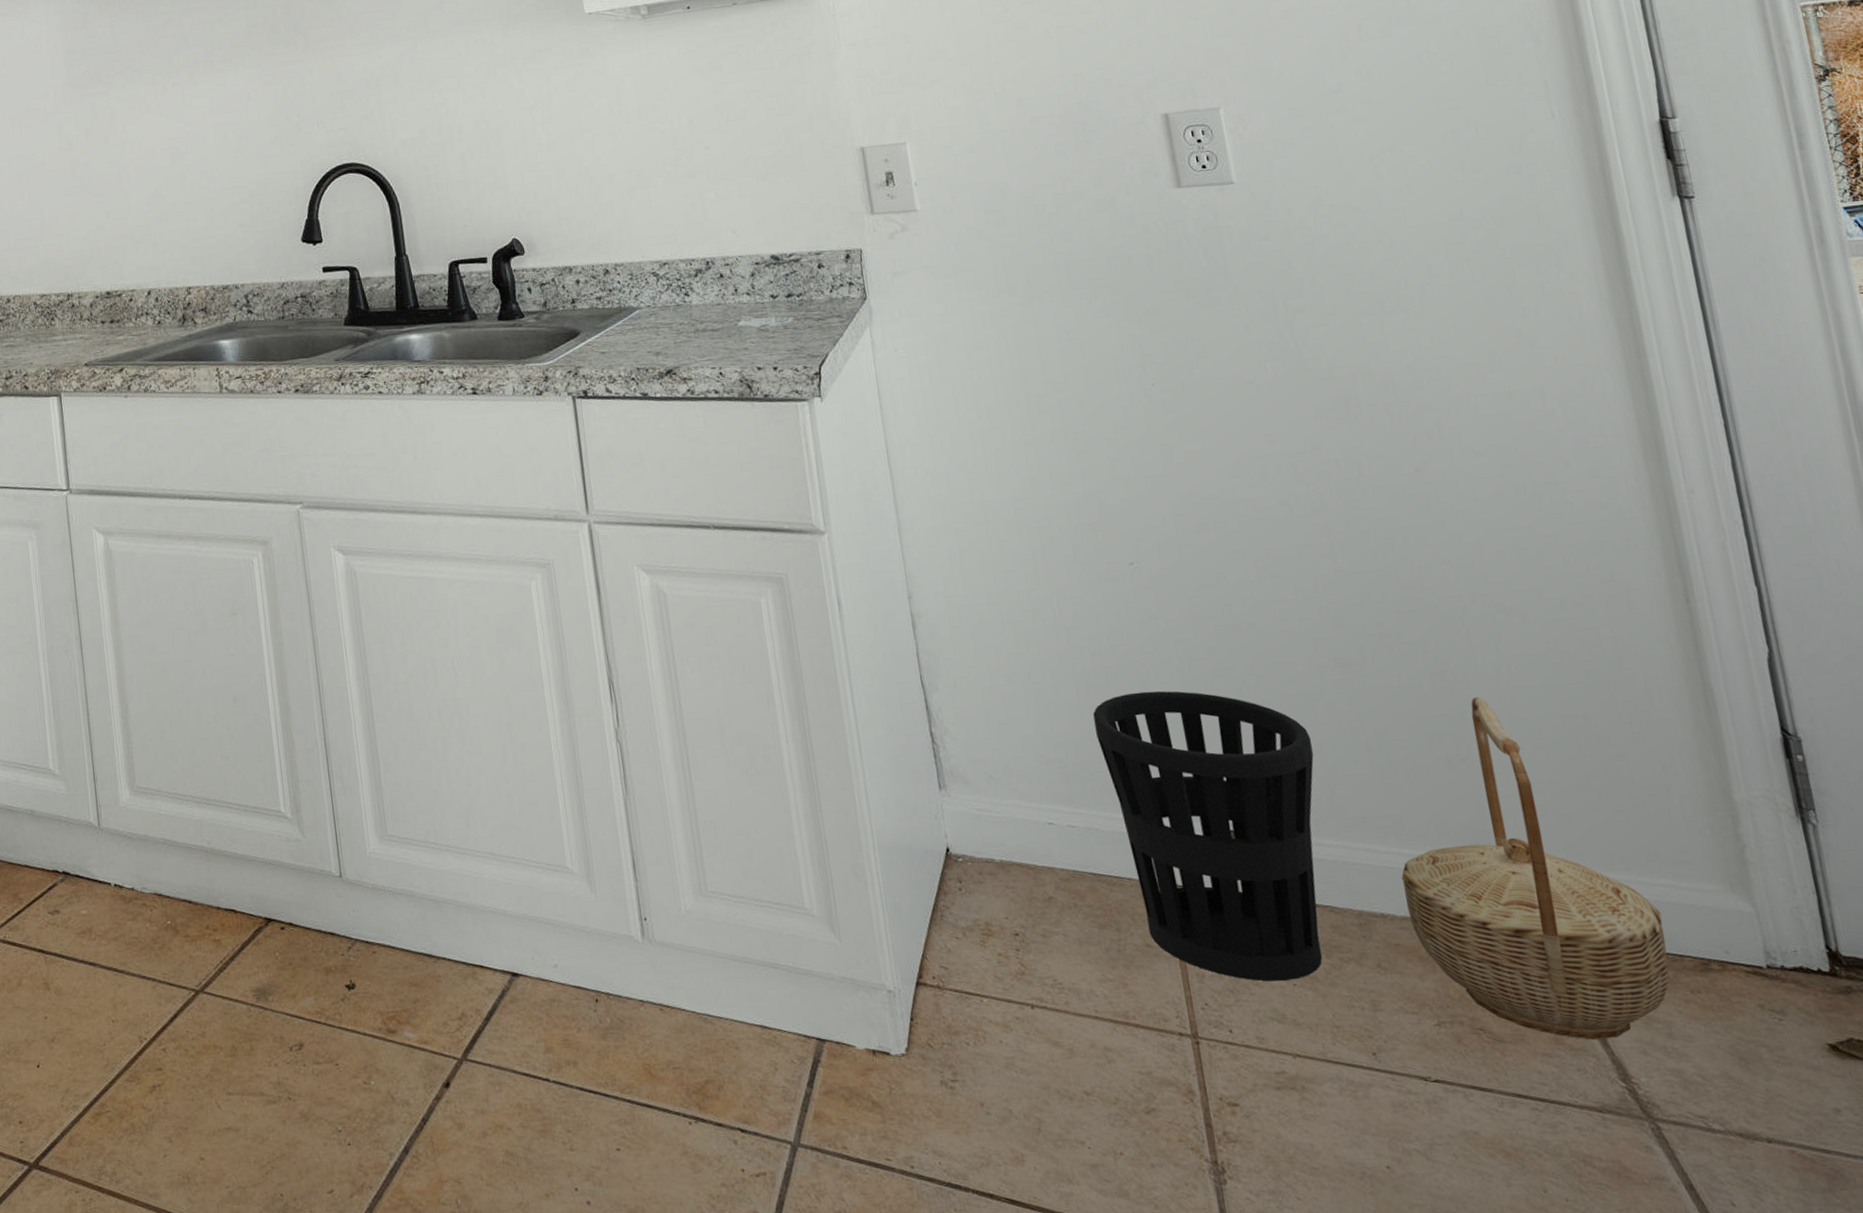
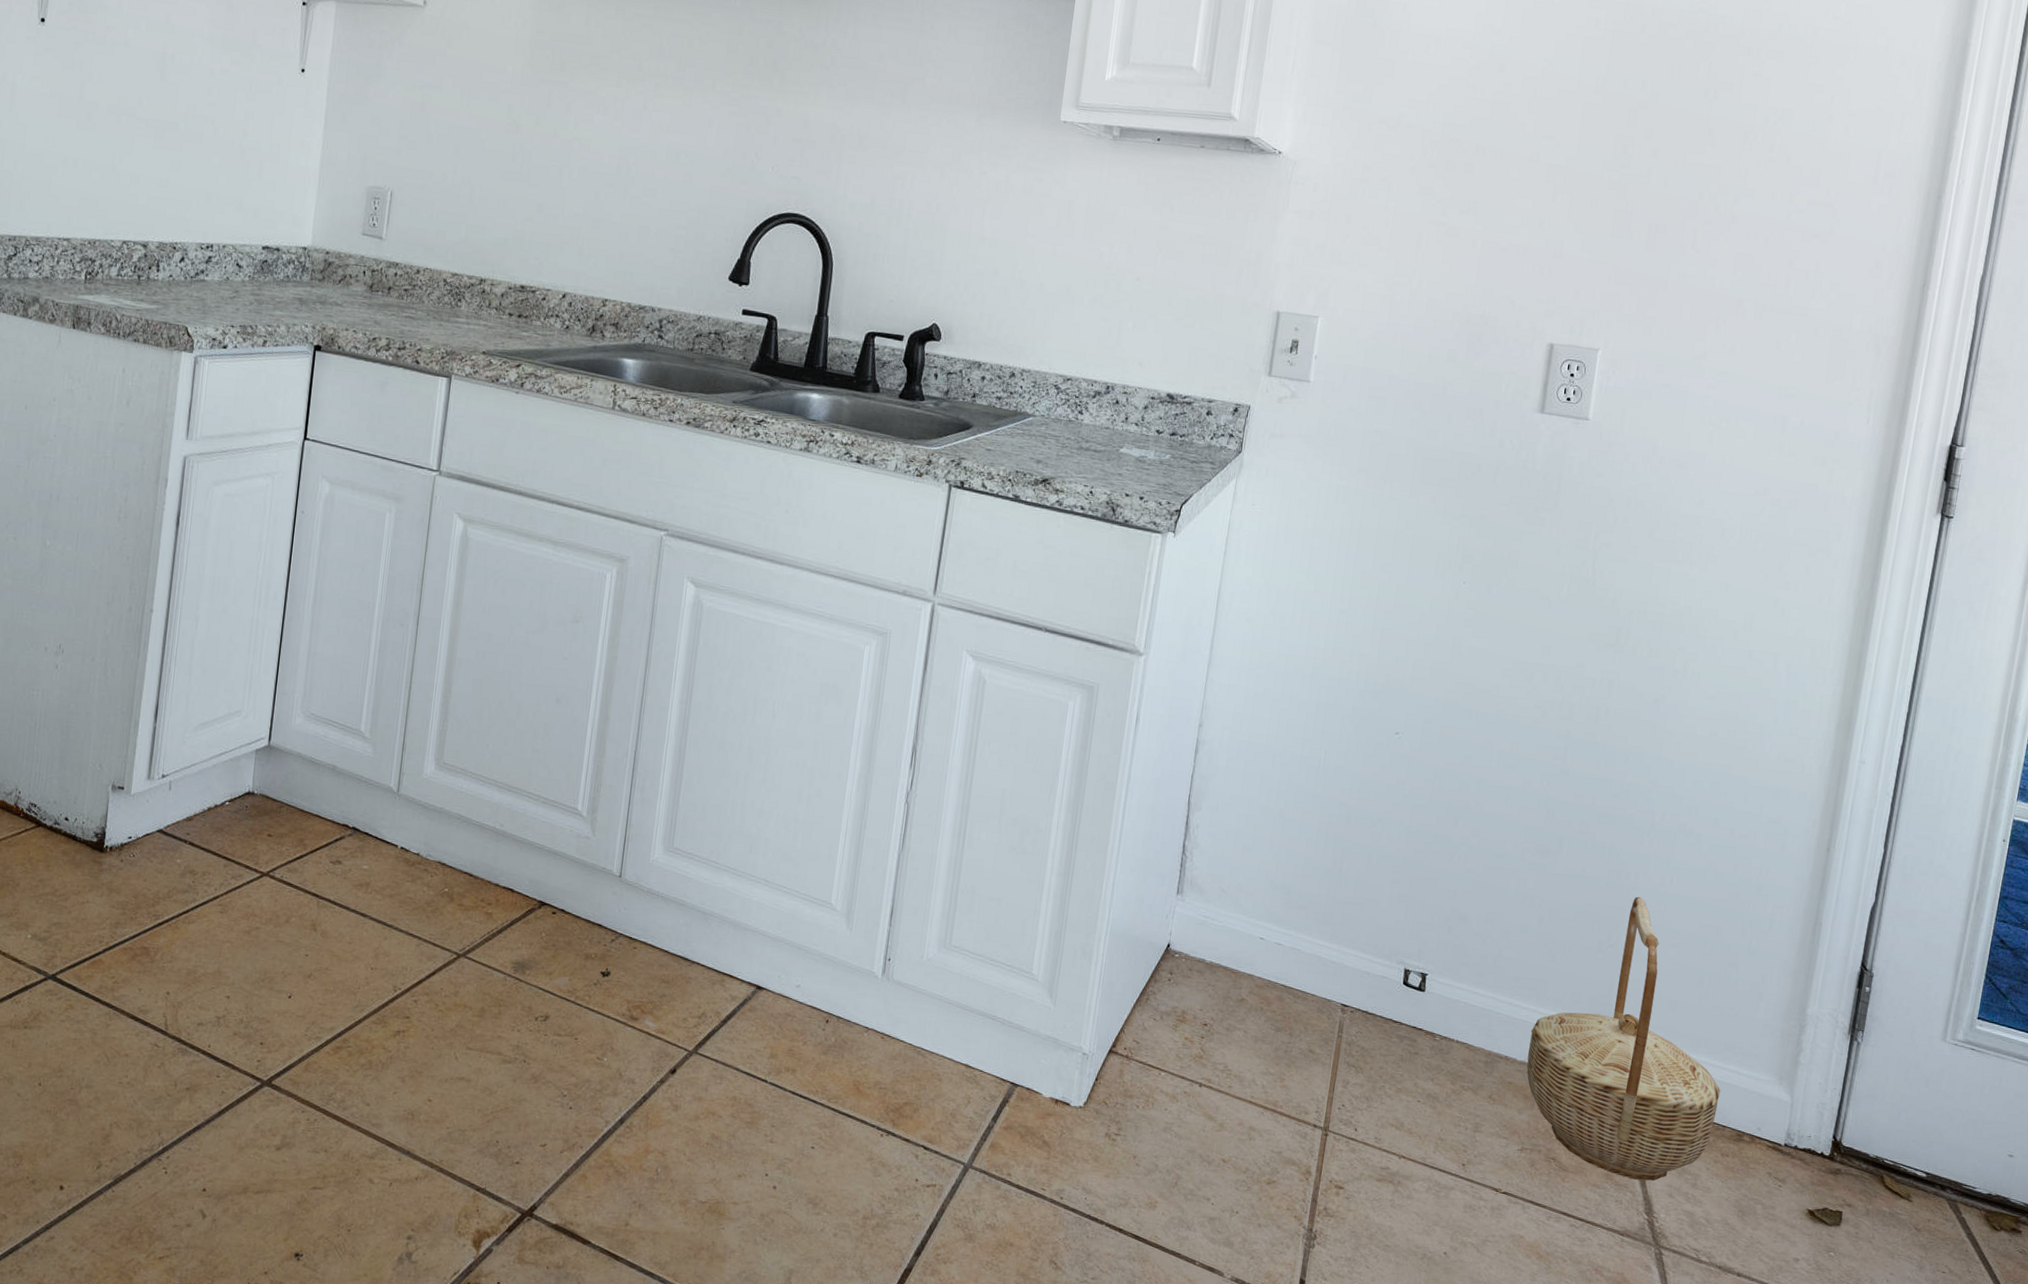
wastebasket: present [1093,690,1323,982] -> none [1315,842,1497,1097]

